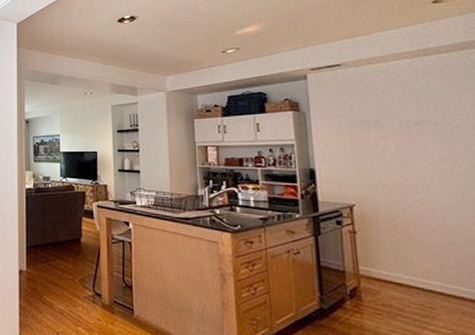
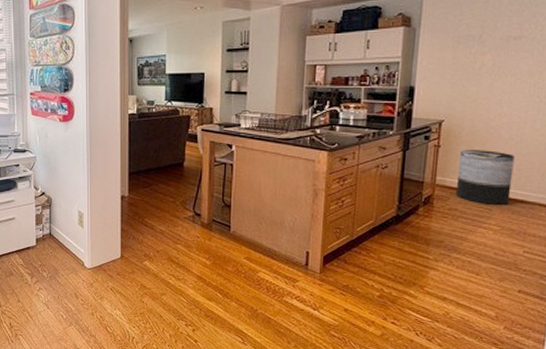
trash can: none [381,237,456,305] -> present [455,150,515,206]

